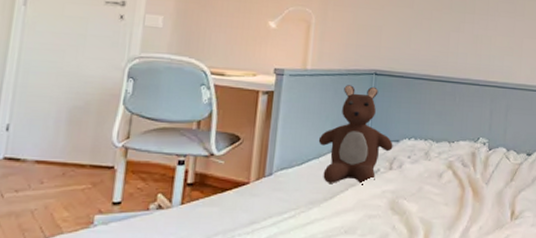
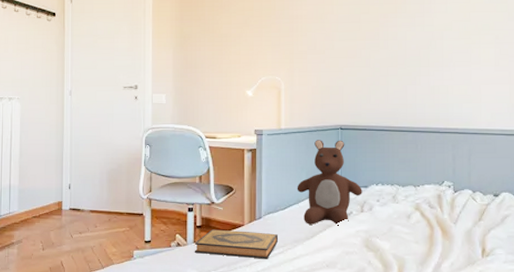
hardback book: none [180,188,290,225] -> present [194,229,278,259]

